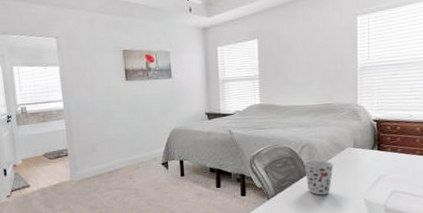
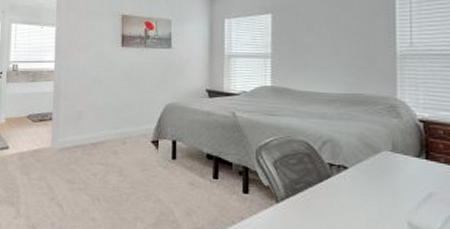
cup: present [304,160,334,195] -> none [324,161,365,208]

